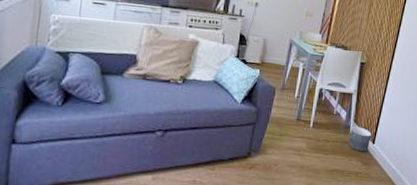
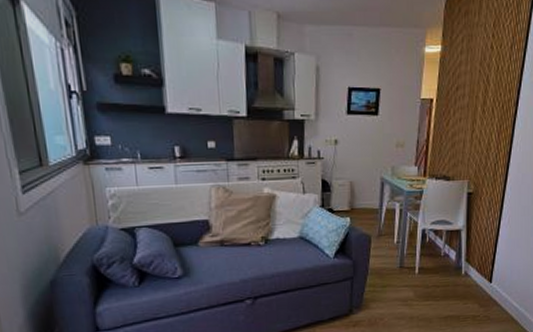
planter: present [348,127,372,152] -> none [461,266,488,294]

